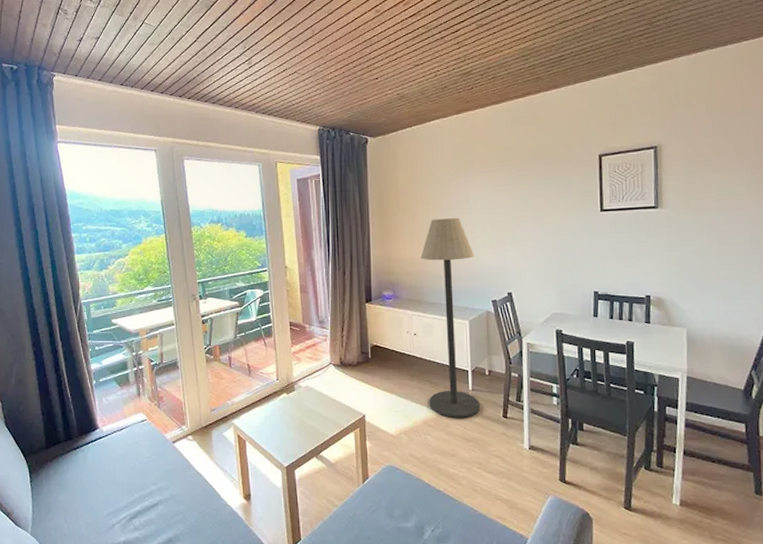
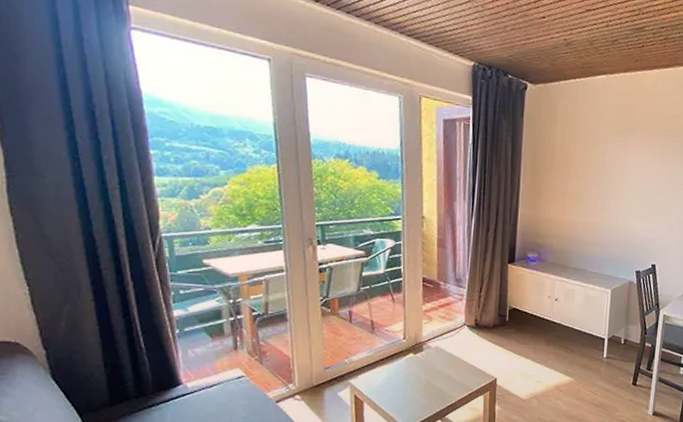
floor lamp: present [420,217,480,418] -> none [563,182,624,384]

